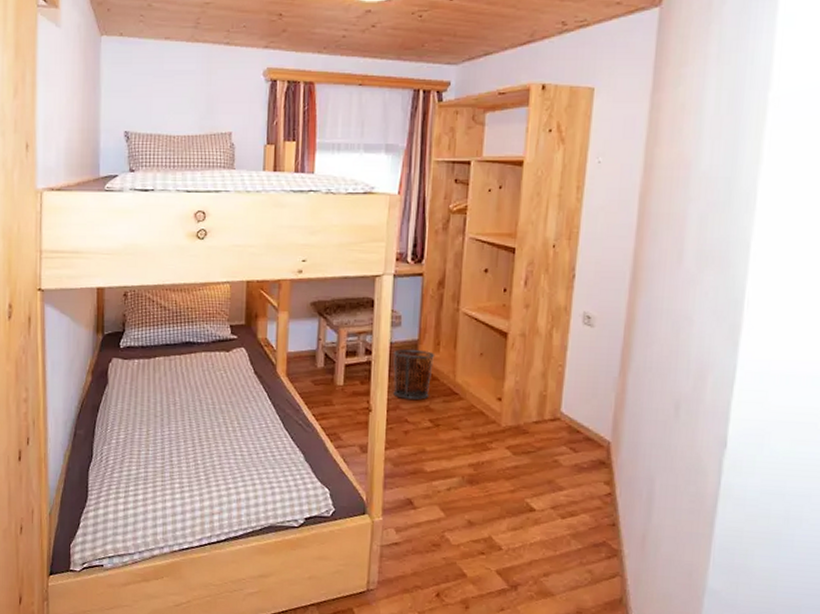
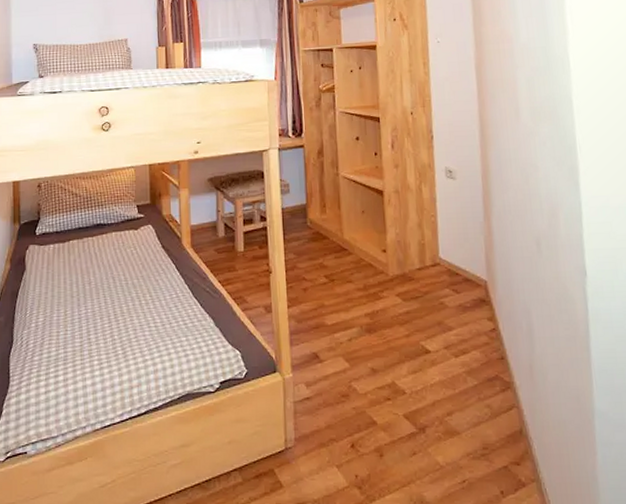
waste bin: present [392,349,435,400] -> none [285,213,323,258]

